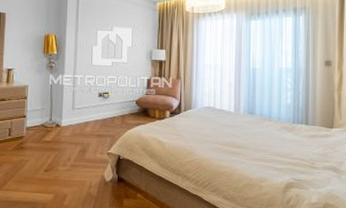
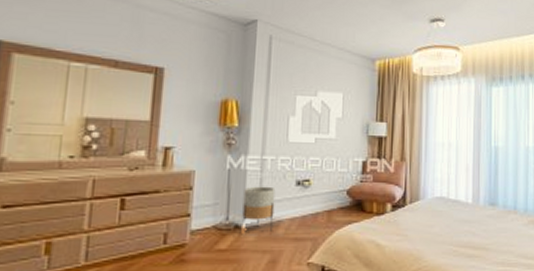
planter: none [61,97,84,130] -> present [242,186,276,232]

